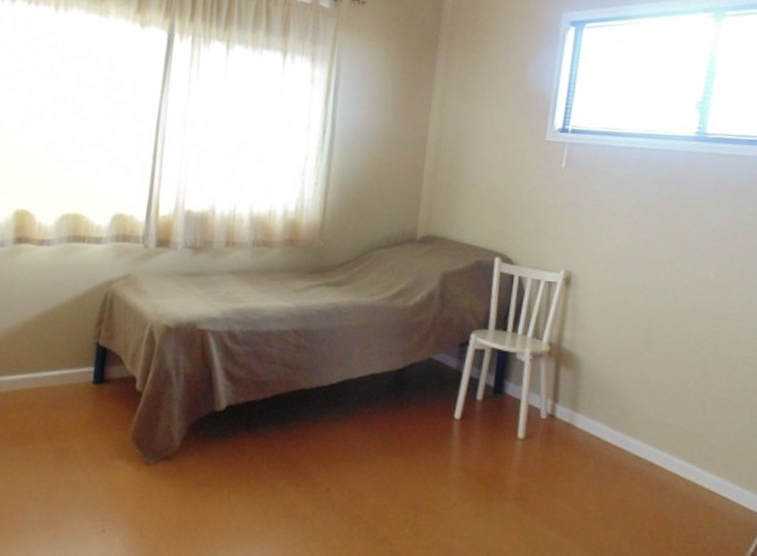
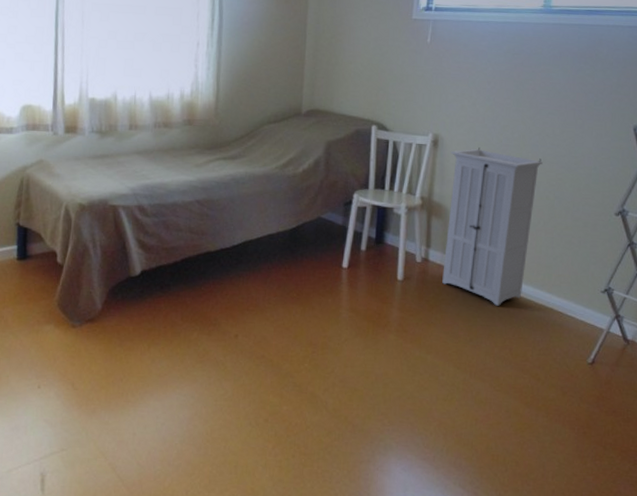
storage cabinet: none [570,289,693,478] -> present [442,147,542,306]

